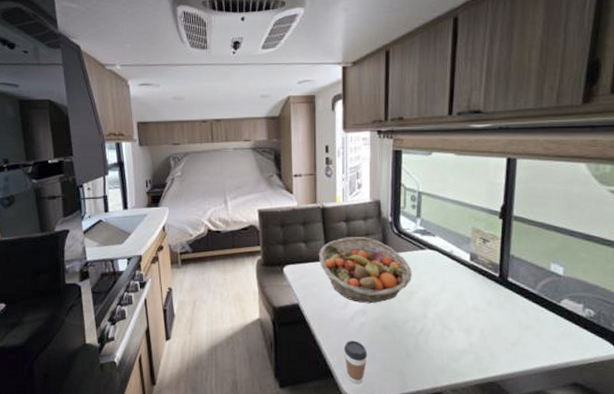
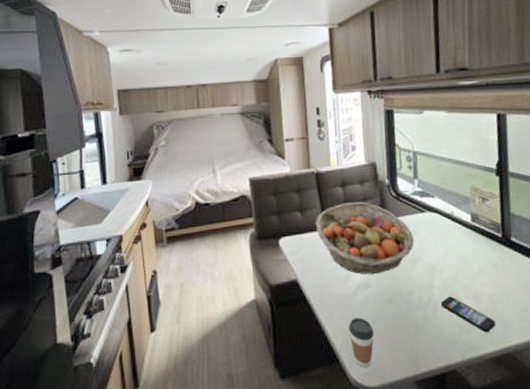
smartphone: none [432,327,483,362] -> present [440,296,495,333]

